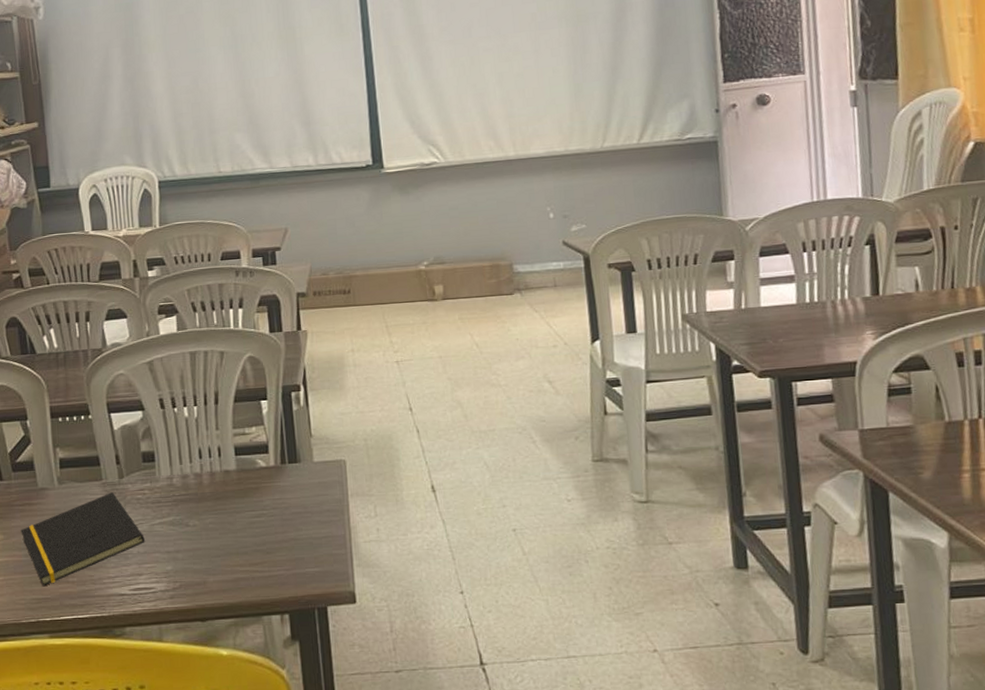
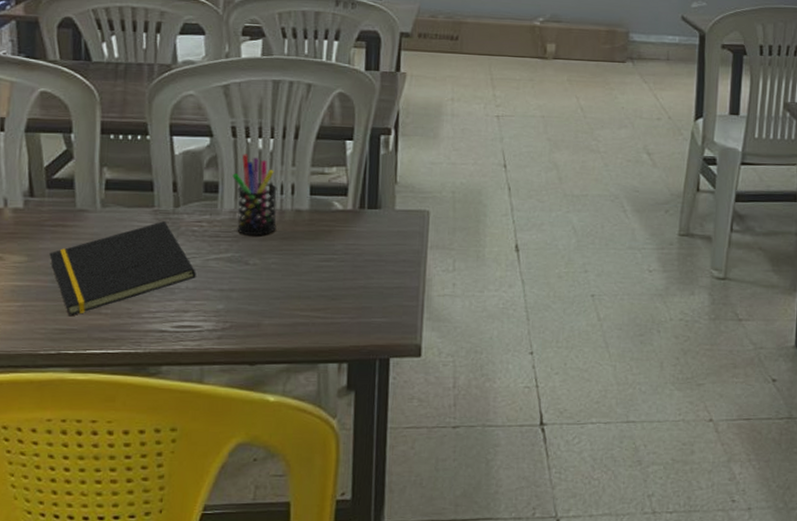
pen holder: none [165,423,209,499] -> present [232,154,277,236]

